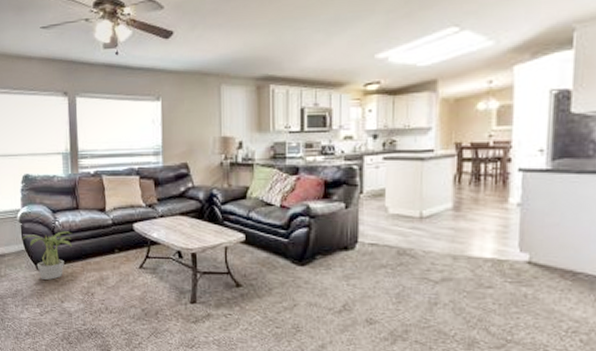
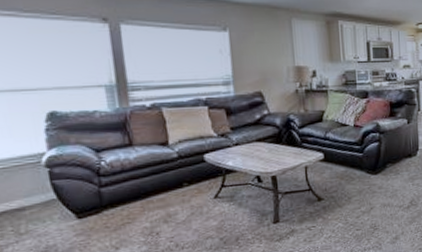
potted plant: present [23,231,73,280] -> none [52,170,126,228]

